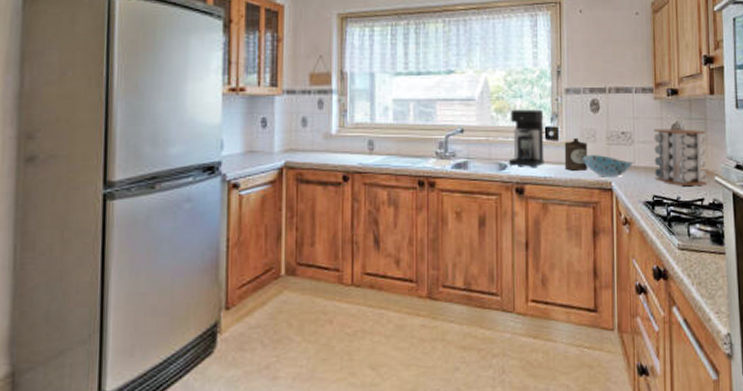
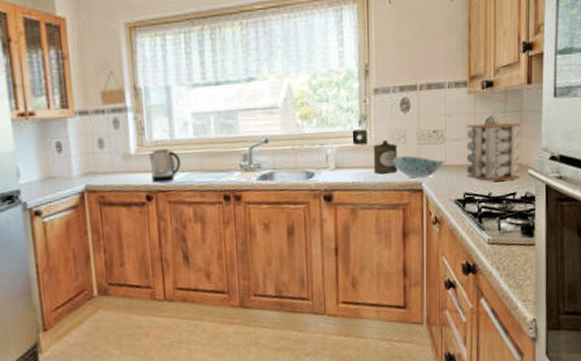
kettle: none [349,131,380,165] -> present [148,148,182,184]
coffee maker: present [508,109,544,167] -> none [315,113,353,174]

